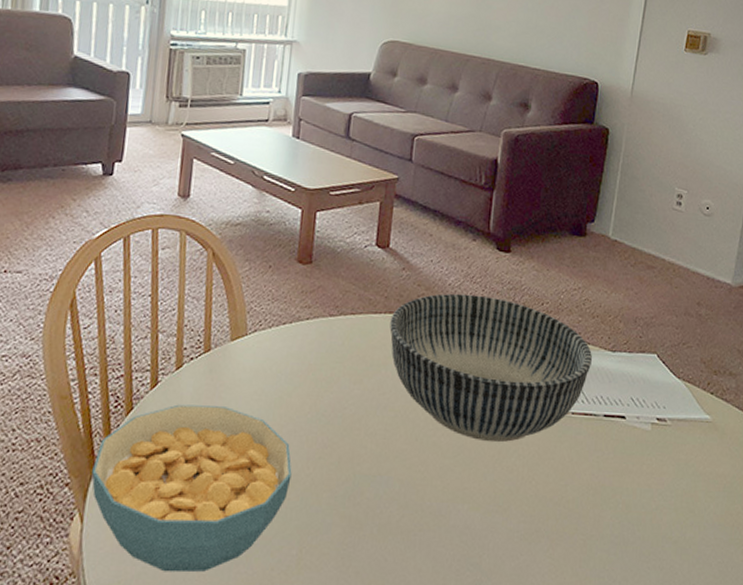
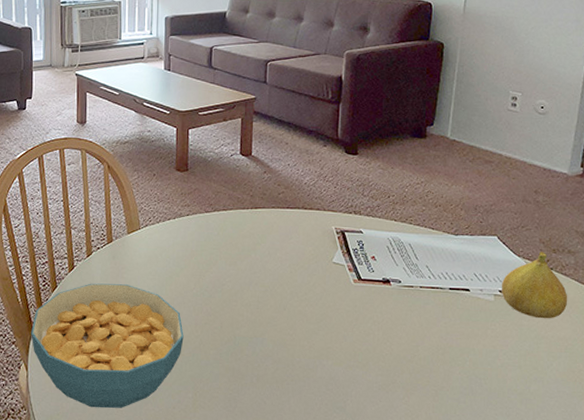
bowl: present [390,293,592,443] -> none [256,190,436,311]
fruit: none [659,373,728,452] -> present [501,252,568,319]

